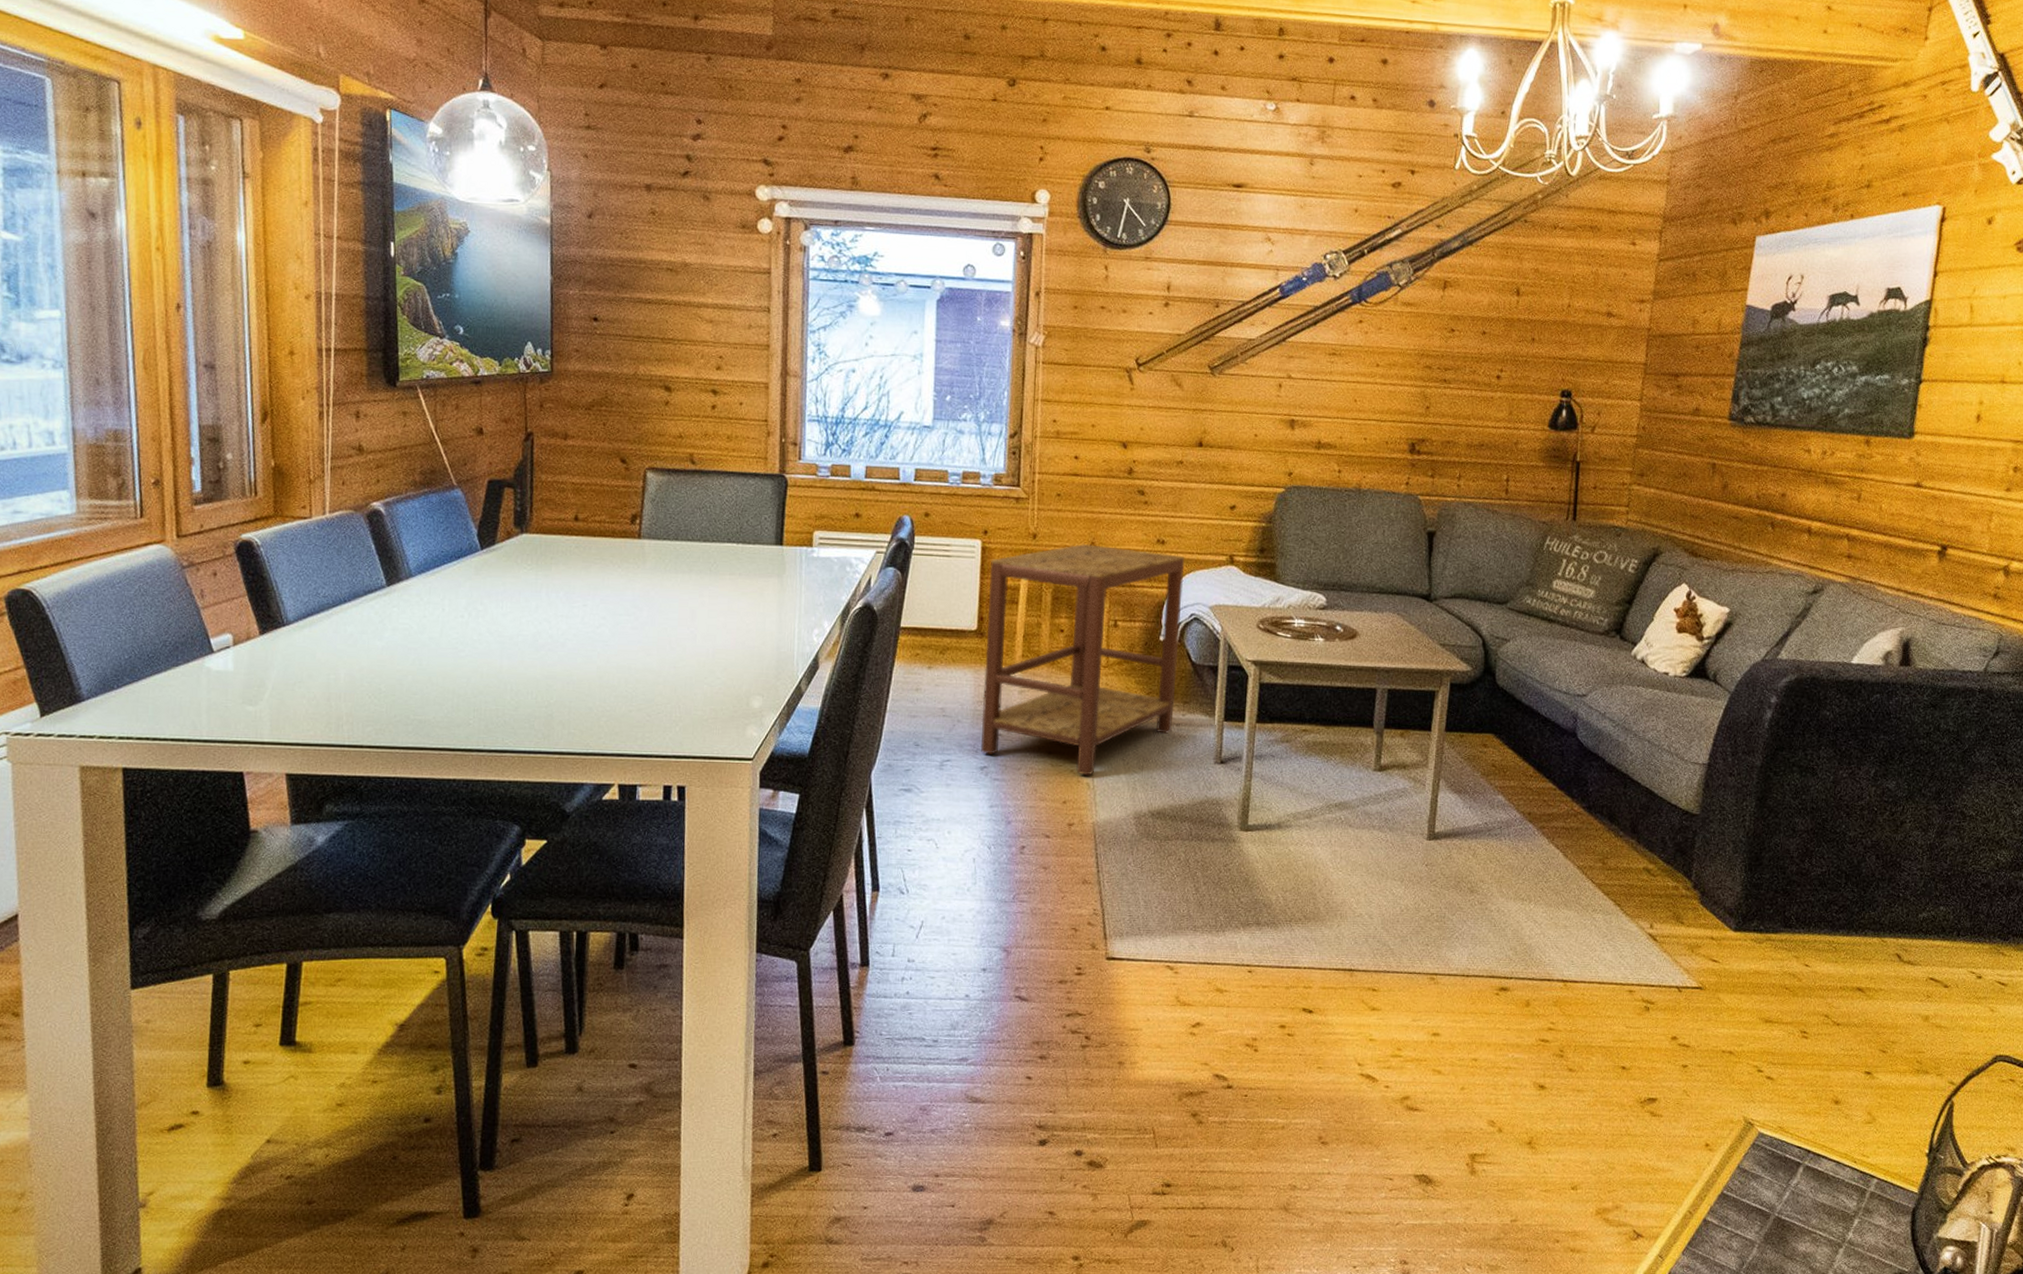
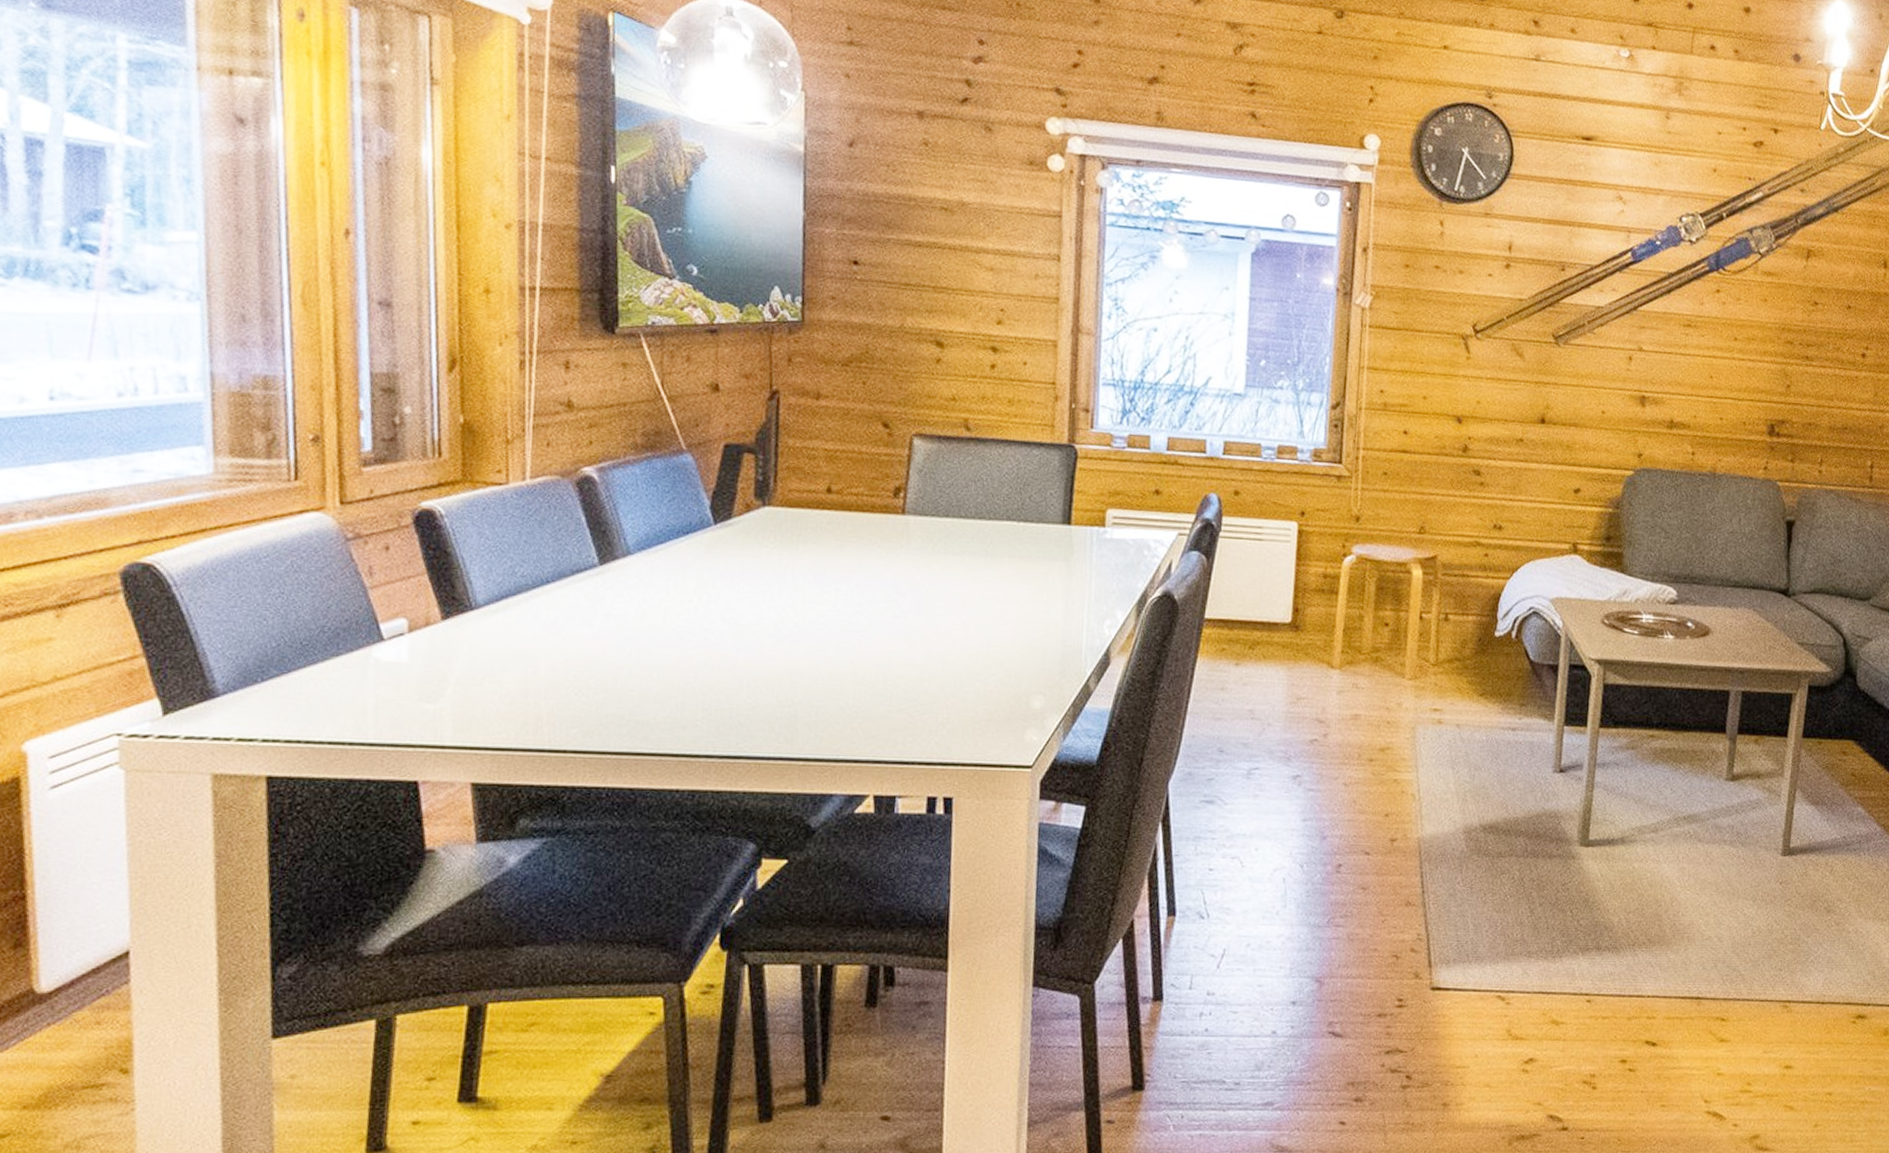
side table: present [981,544,1185,776] -> none [1294,528,1524,786]

